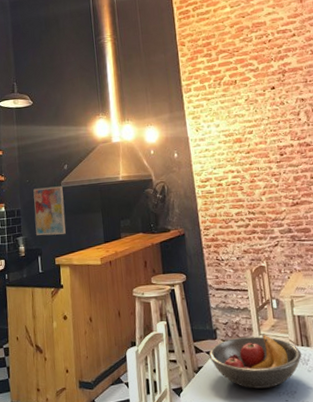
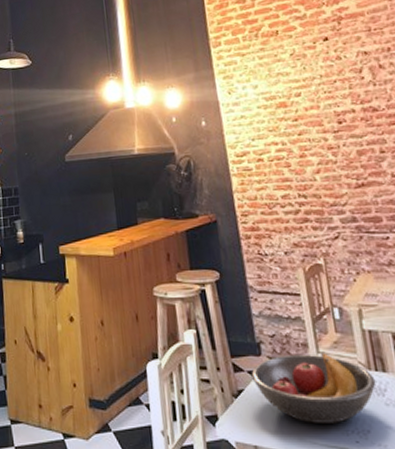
wall art: present [33,186,66,236] -> none [33,160,71,219]

